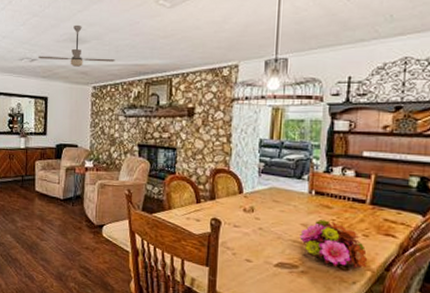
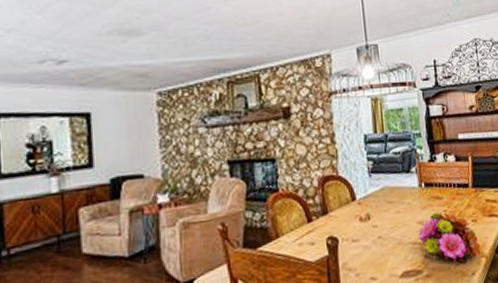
ceiling fan: present [37,24,115,67] -> none [68,11,185,68]

